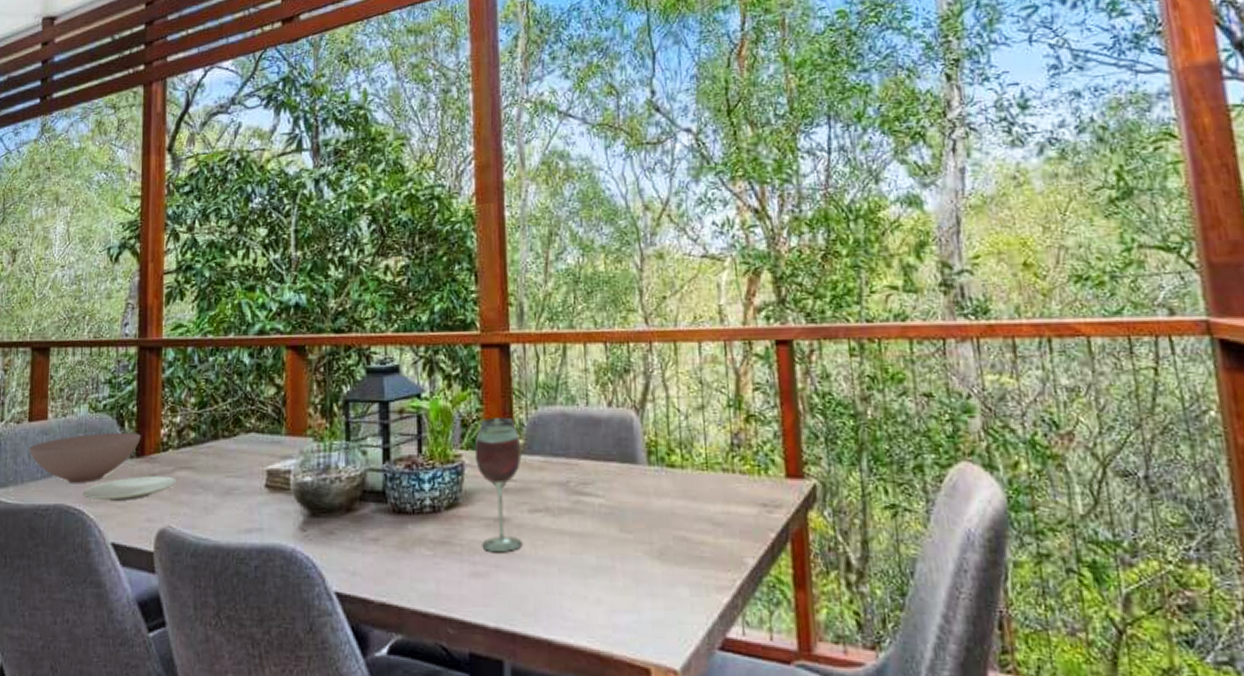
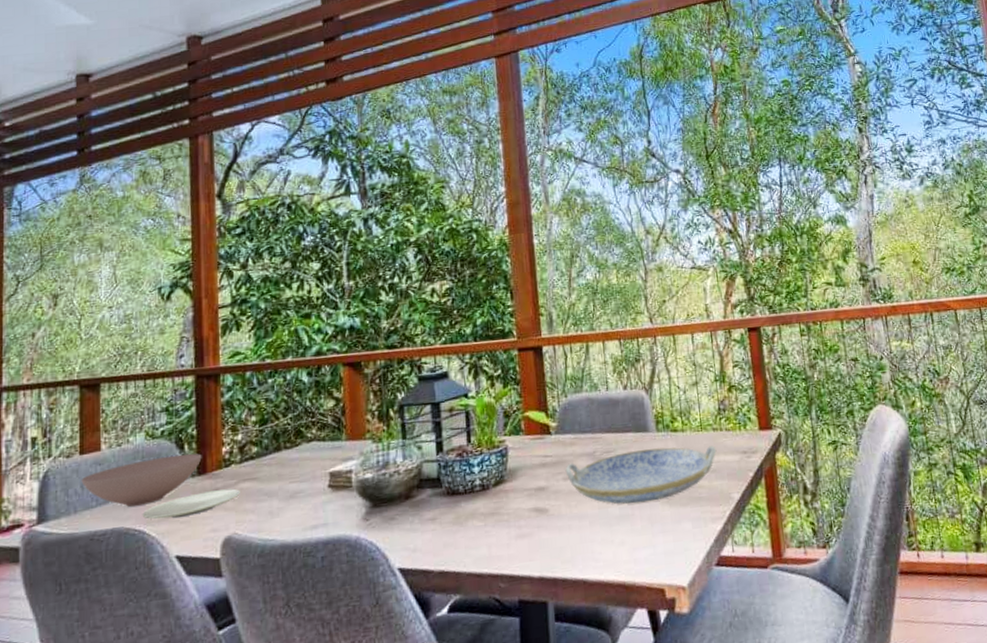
wineglass: present [474,418,522,553] -> none [516,406,559,516]
serving tray: none [531,486,727,554] -> present [565,445,717,504]

